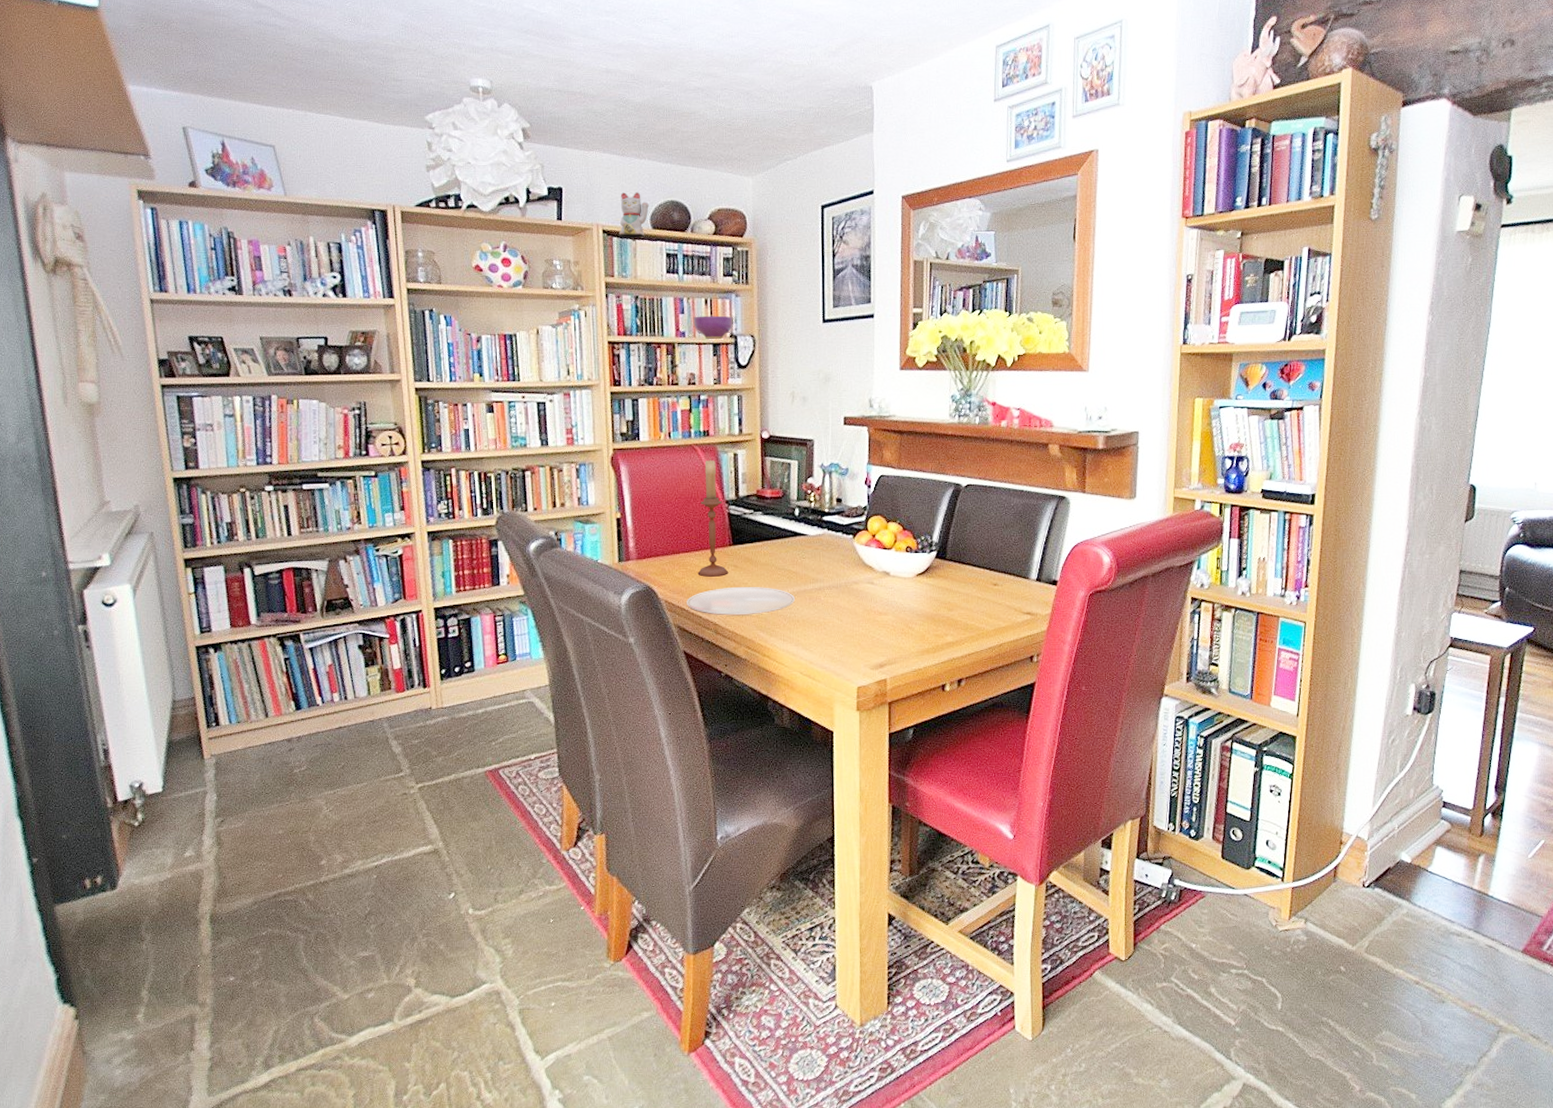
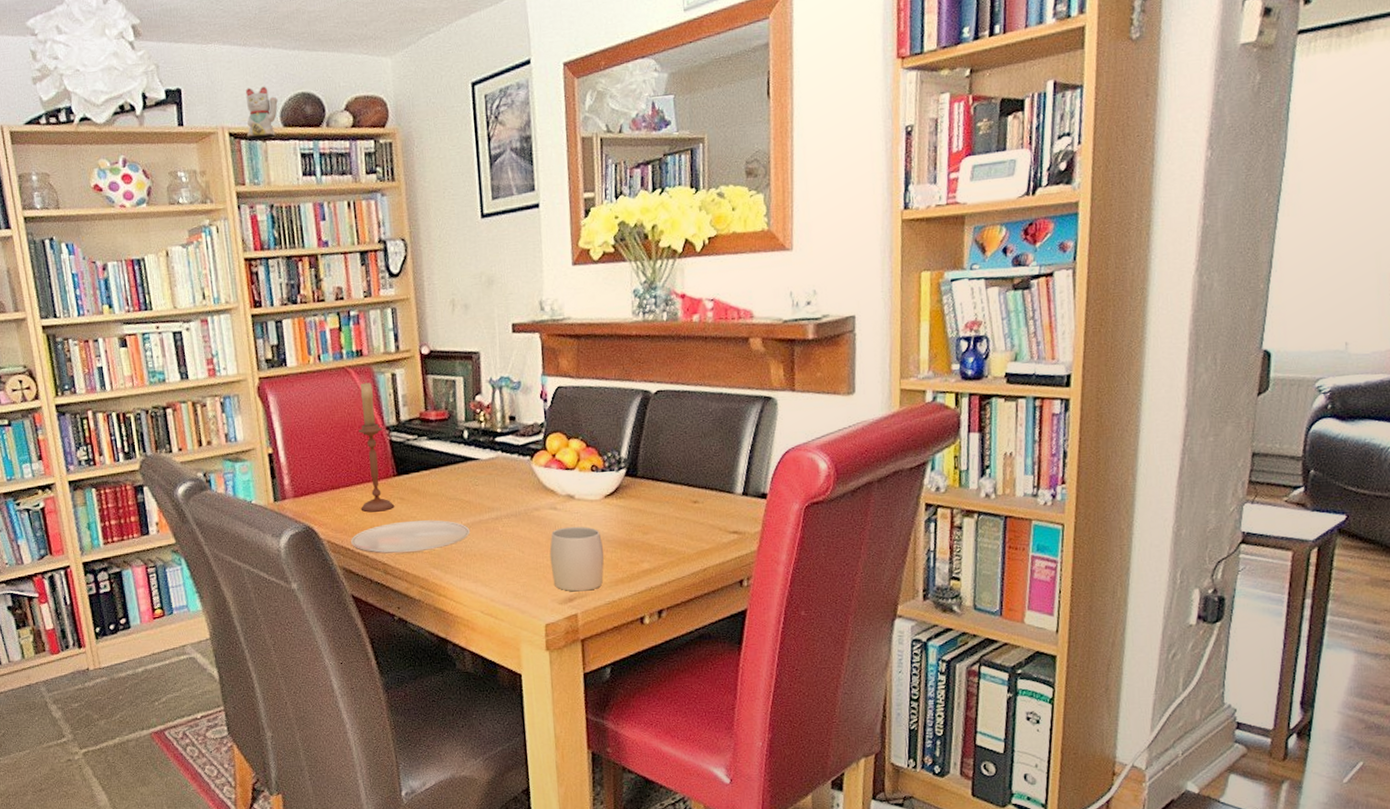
bowl: present [693,315,733,340] -> none [336,219,381,248]
mug: none [865,600,913,659] -> present [549,526,604,592]

